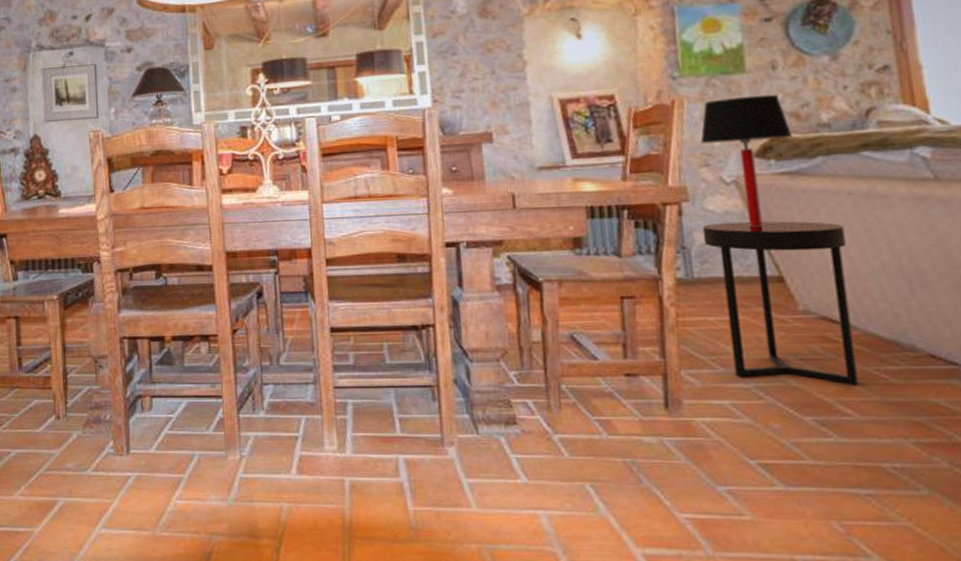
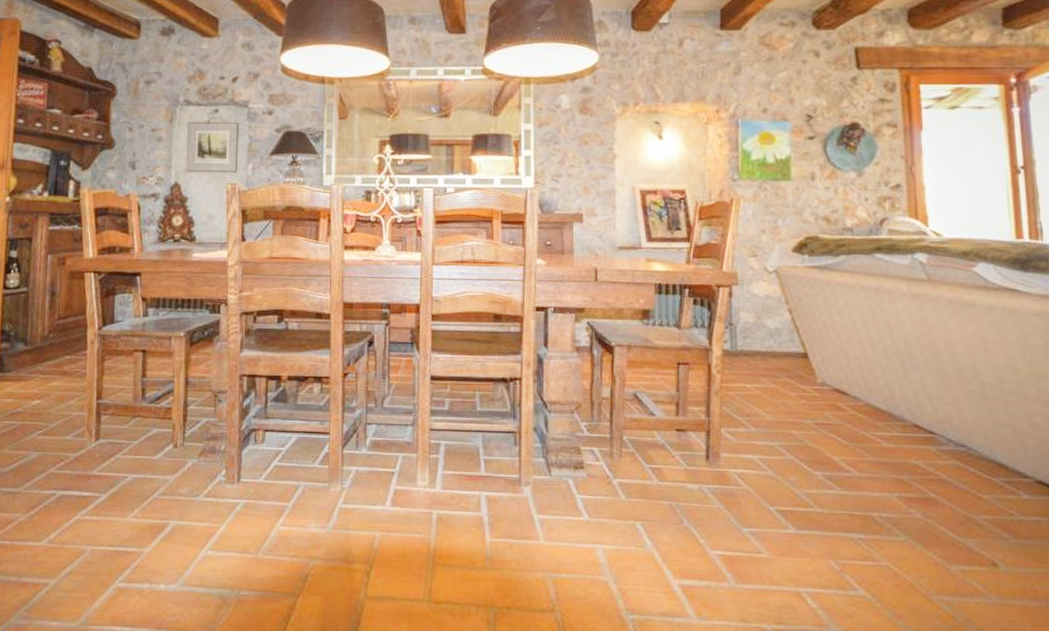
table lamp: present [700,94,792,227] -> none [751,200,823,310]
side table: present [702,221,859,386] -> none [747,305,859,447]

